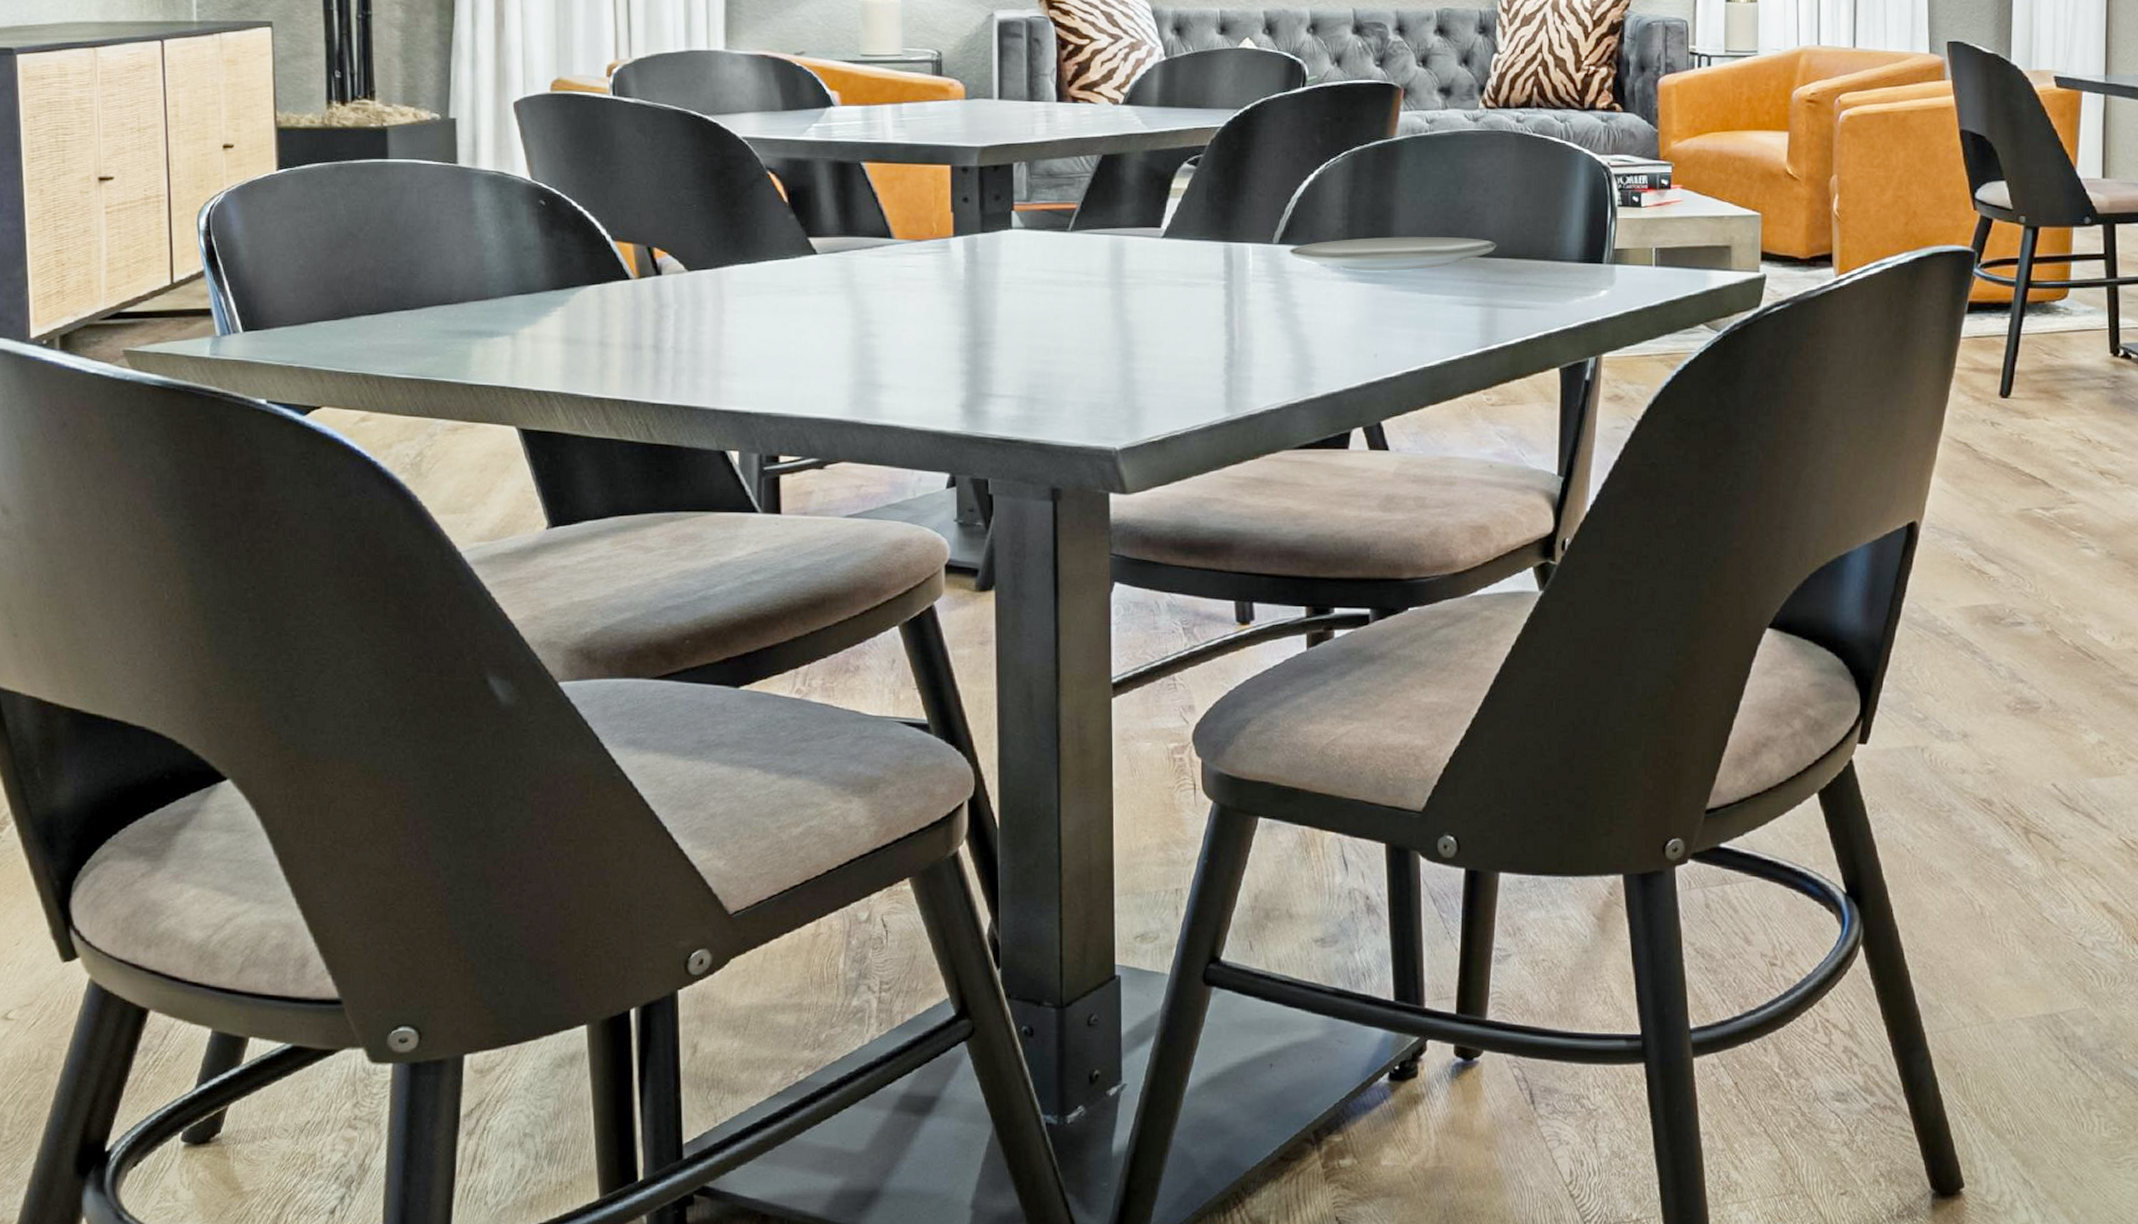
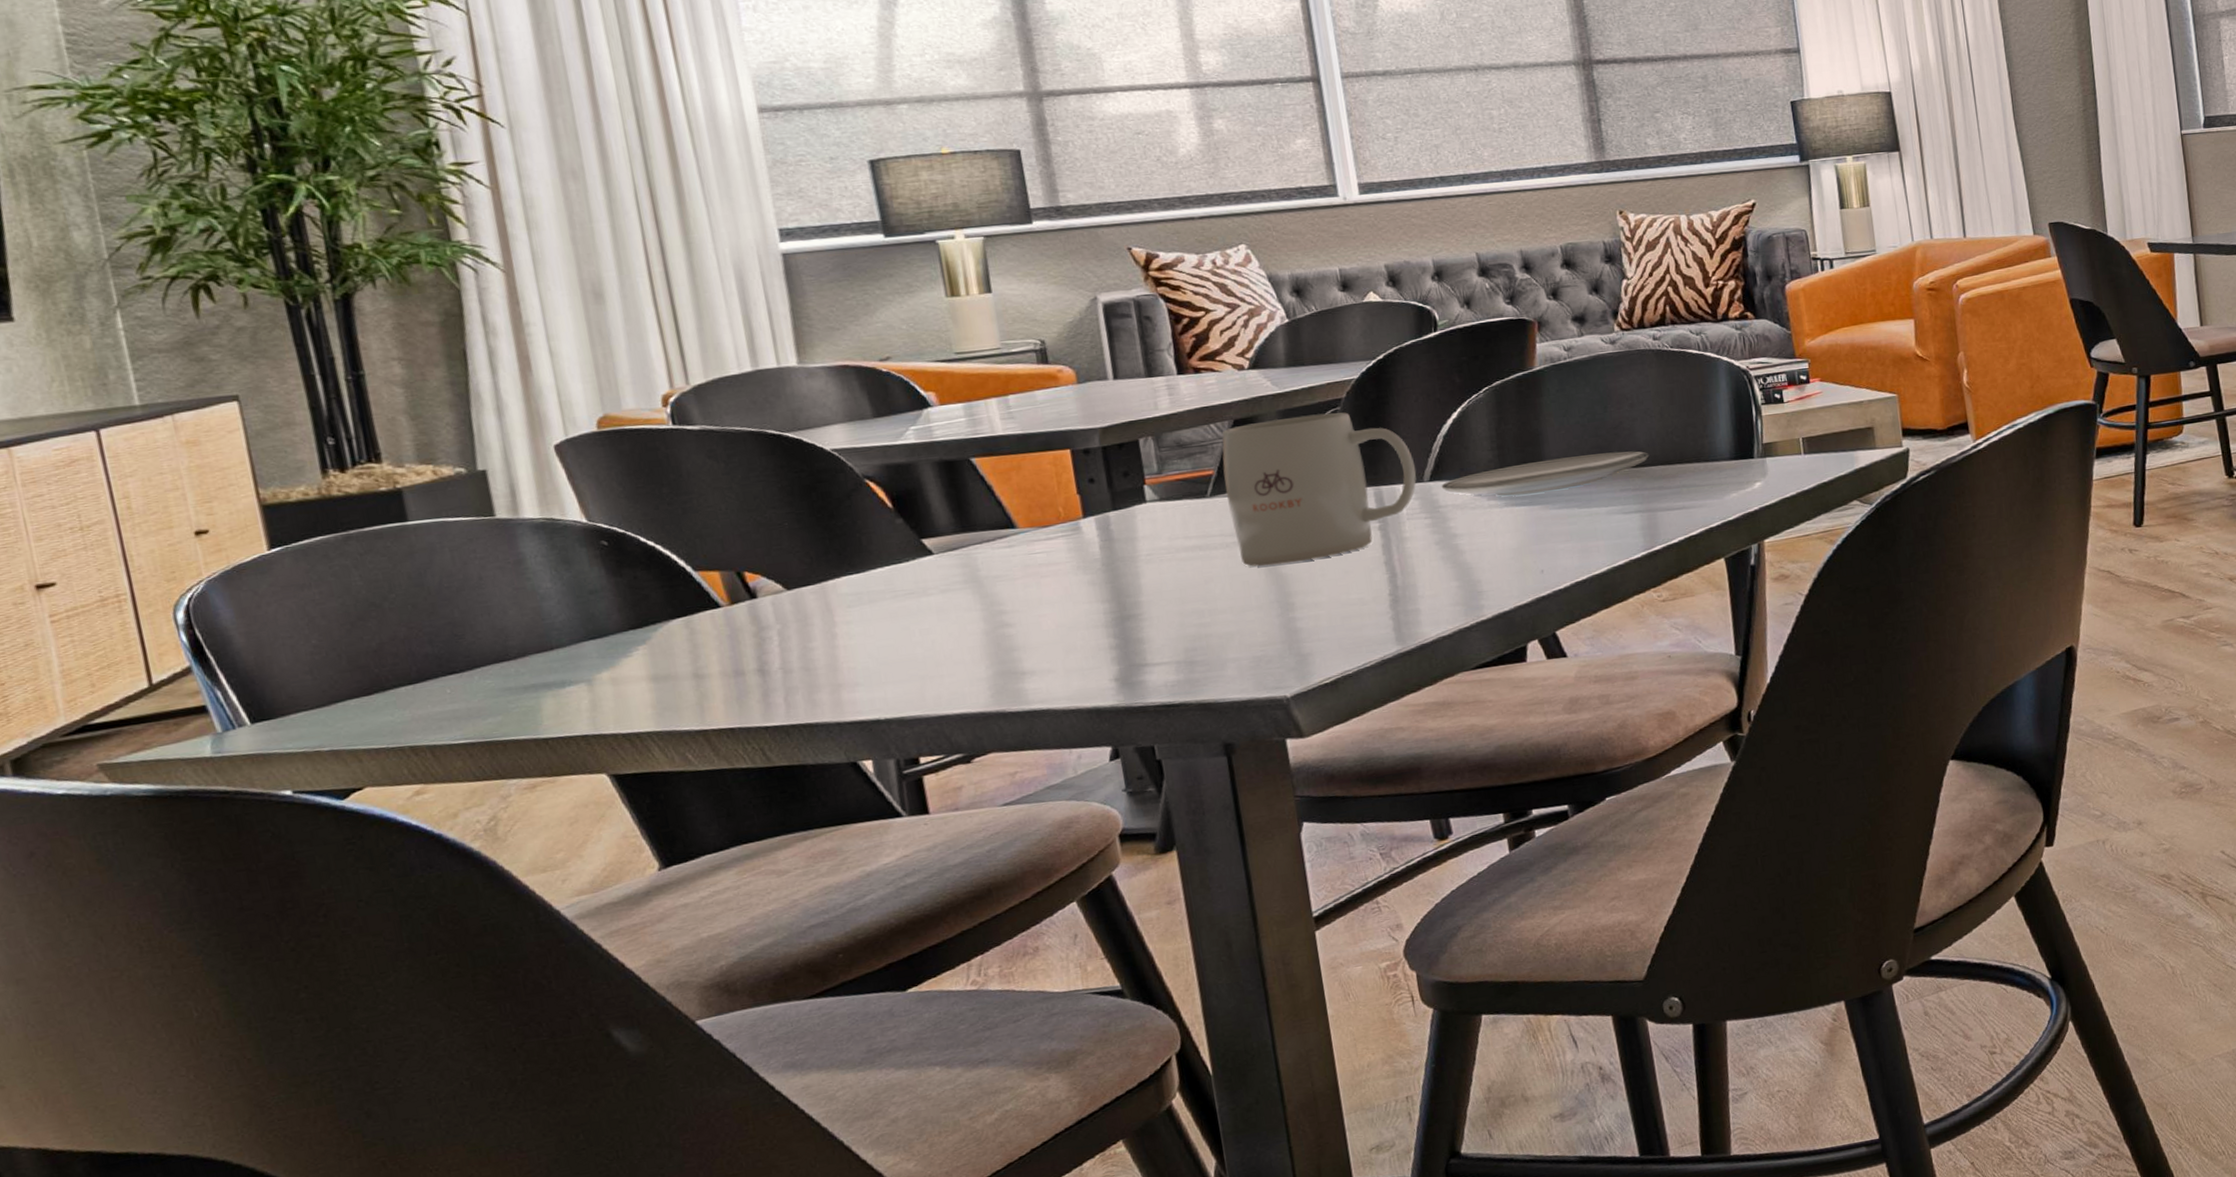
mug: none [1085,159,1267,311] -> present [1222,412,1417,566]

